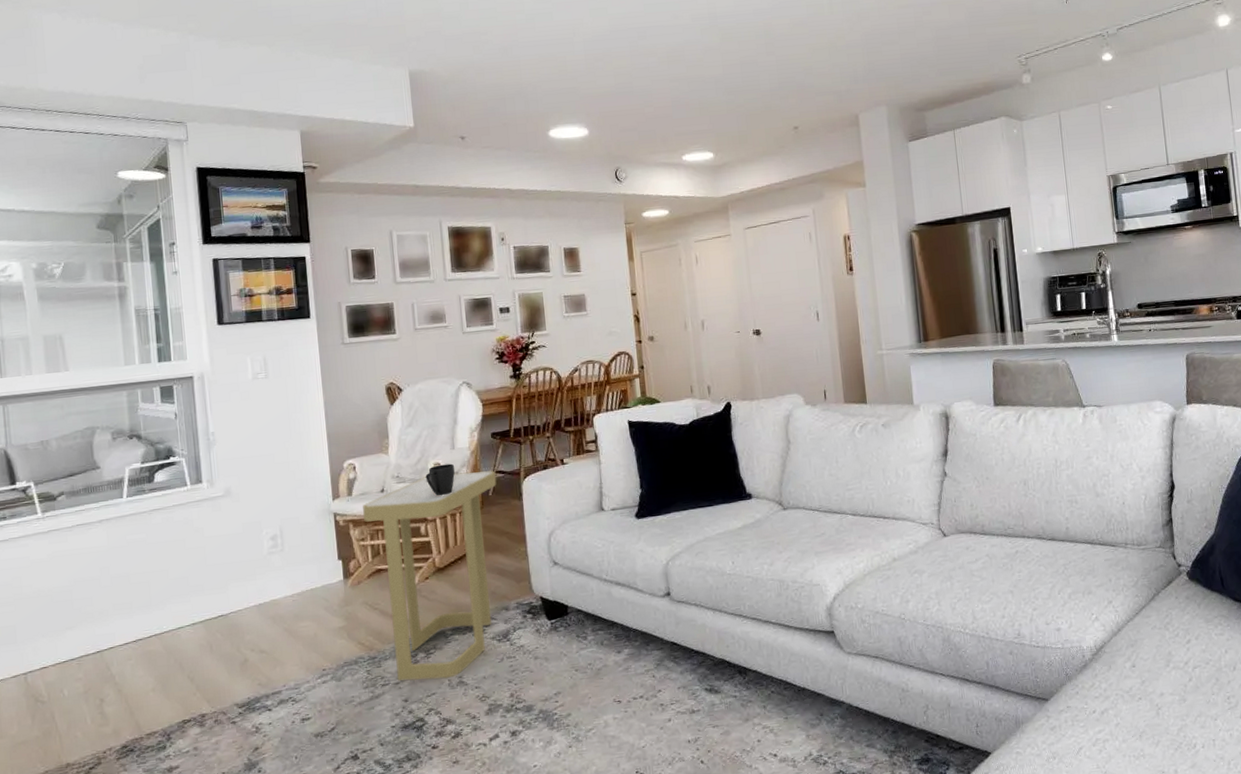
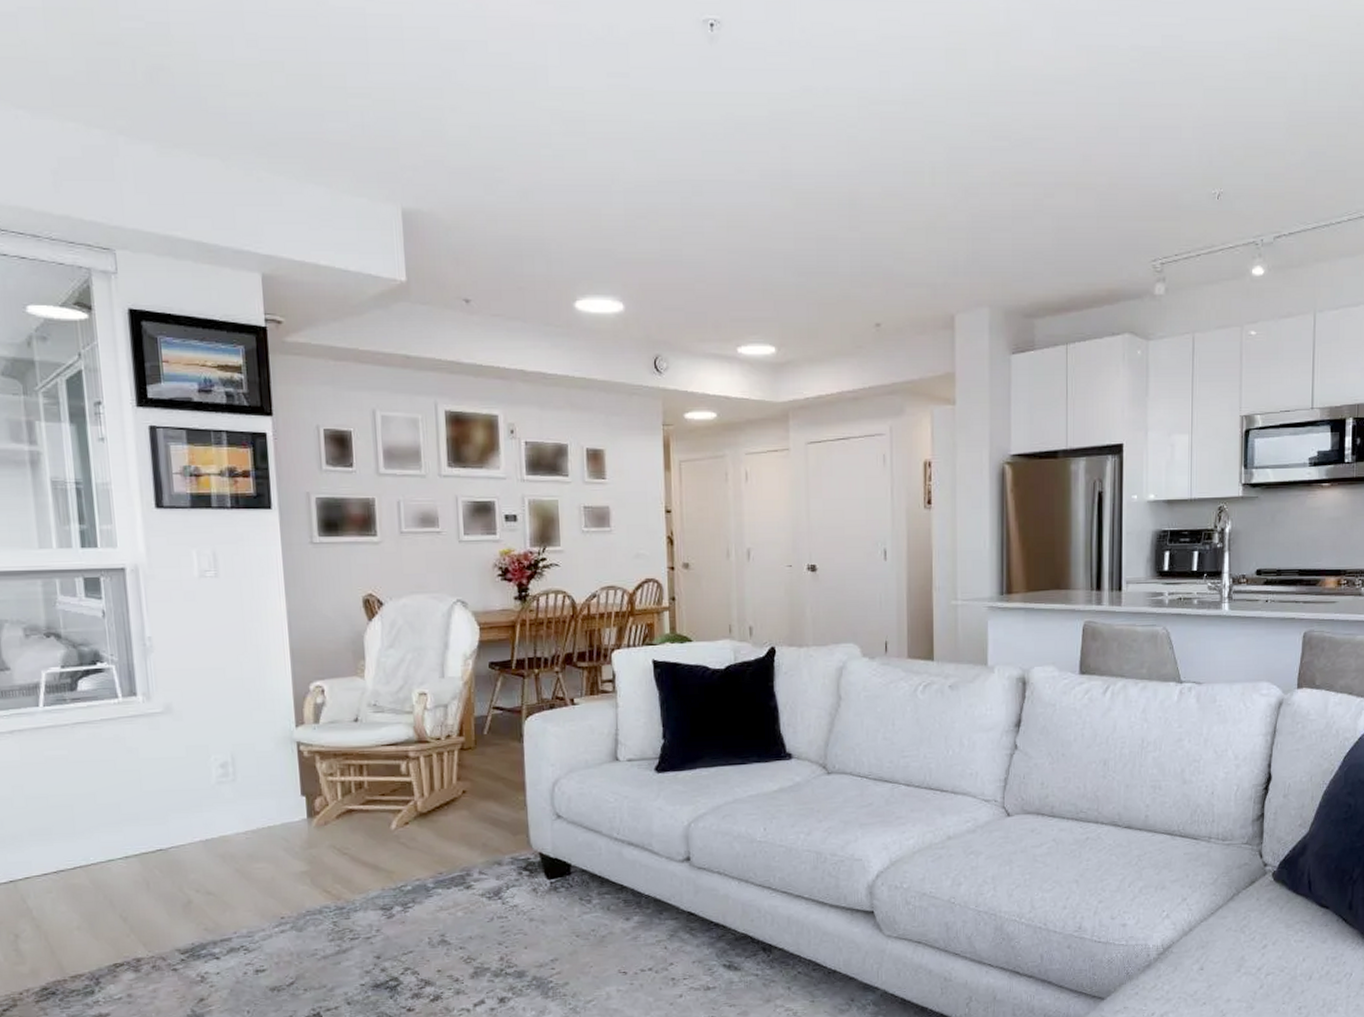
side table: present [363,470,497,681] -> none [332,705,493,936]
mug: present [425,463,455,497] -> none [408,694,444,731]

